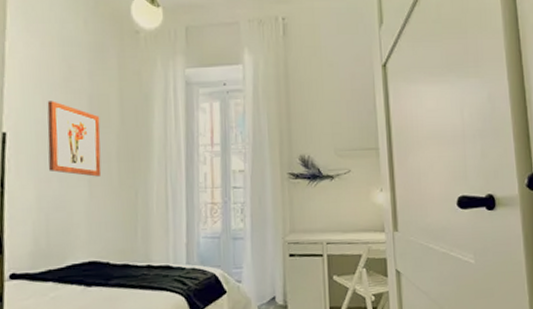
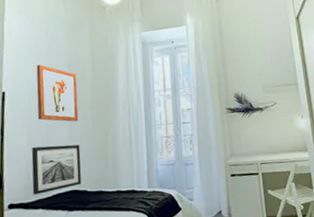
wall art: none [39,204,103,264] -> present [31,144,82,195]

